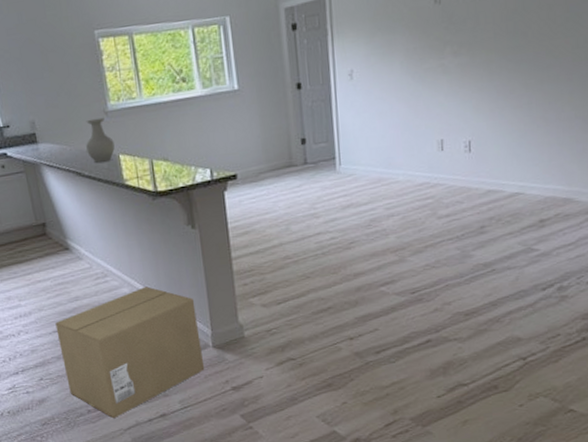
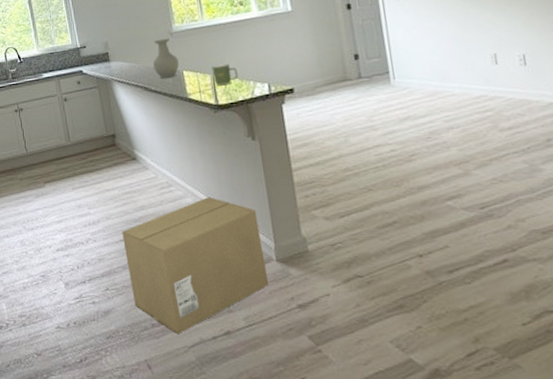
mug: none [150,147,179,172] -> present [211,63,238,86]

